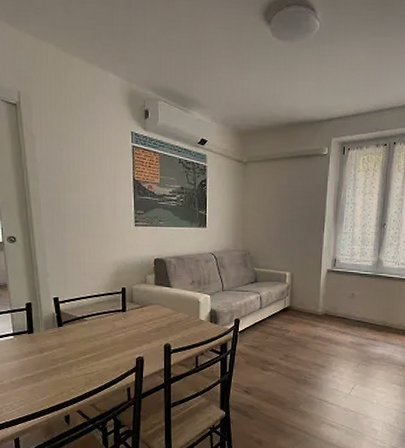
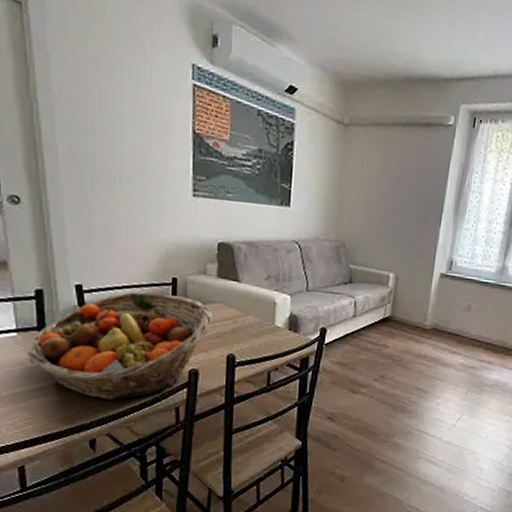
fruit basket: none [20,300,153,384] -> present [27,292,213,400]

